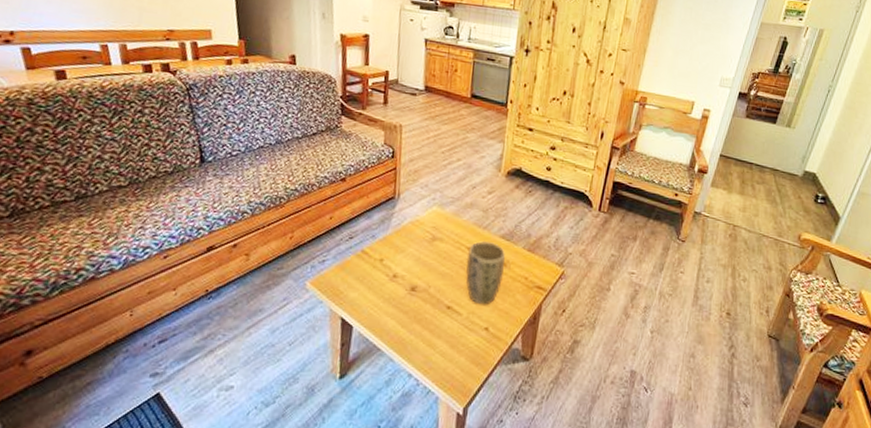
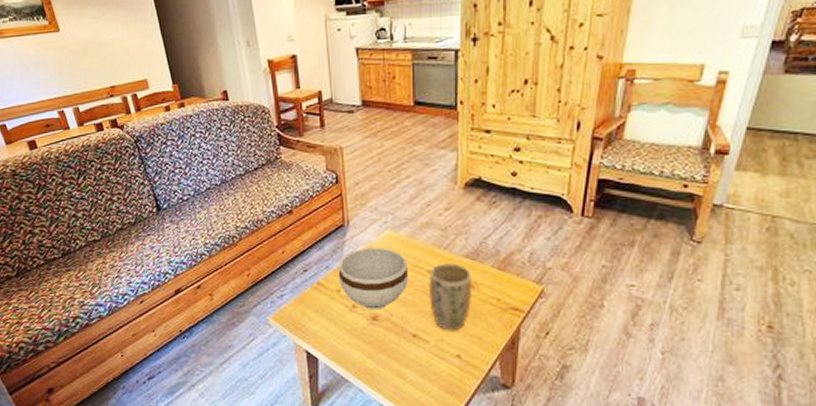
bowl: none [383,221,450,282] -> present [338,247,408,311]

